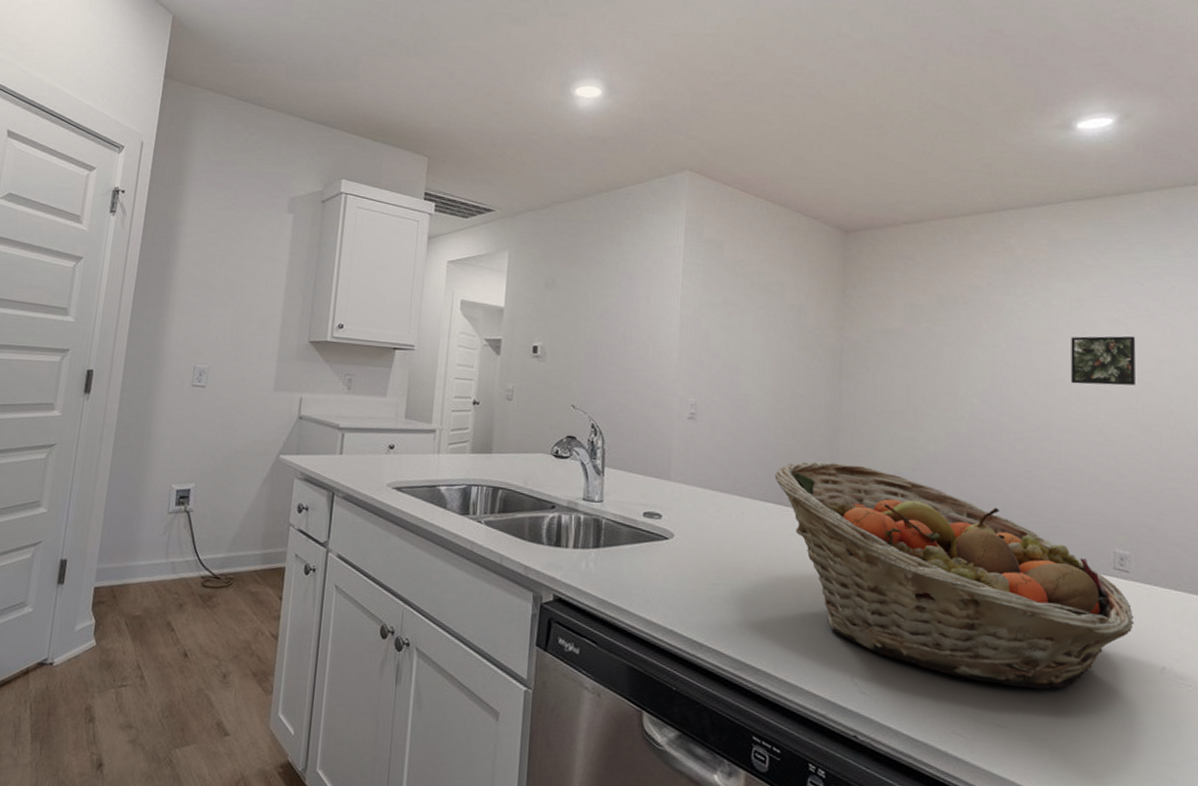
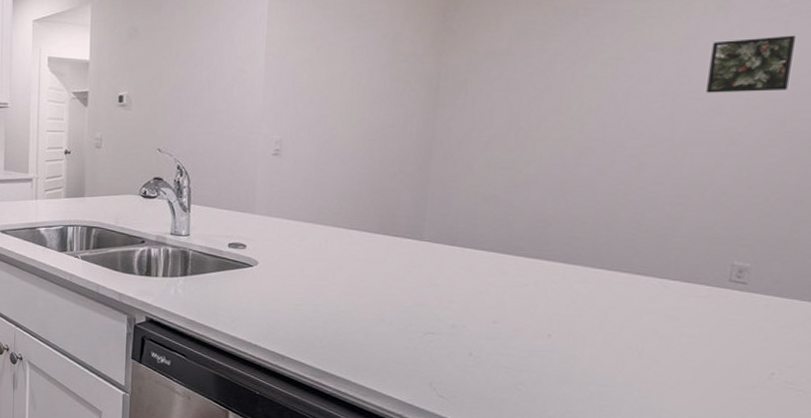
fruit basket: present [774,461,1134,689] -> none [360,189,745,393]

